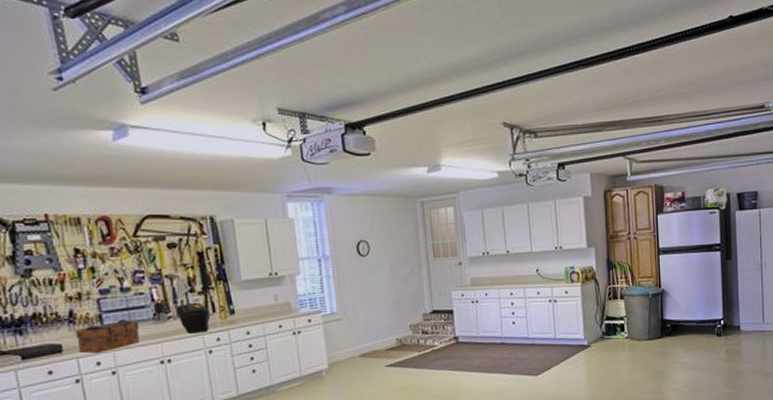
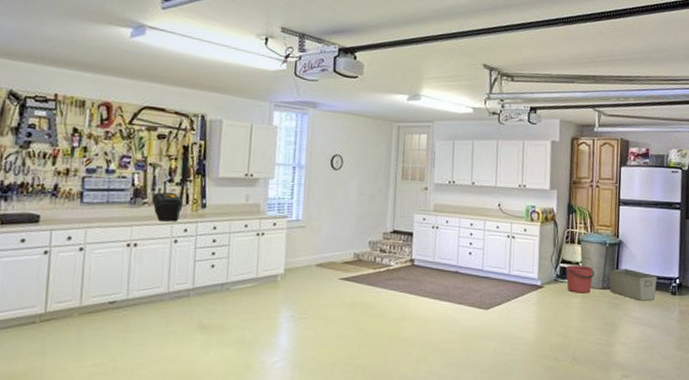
tool box: present [75,319,139,354] -> none [55,199,115,229]
bucket: none [610,319,641,348] -> present [565,264,595,294]
storage bin: none [653,317,702,347] -> present [608,268,657,302]

